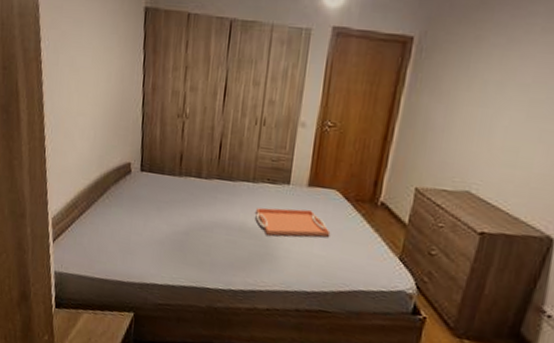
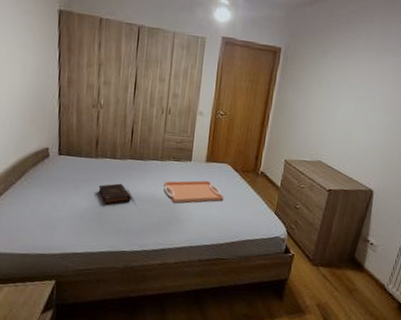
book: none [181,207,218,232] -> present [98,183,131,205]

